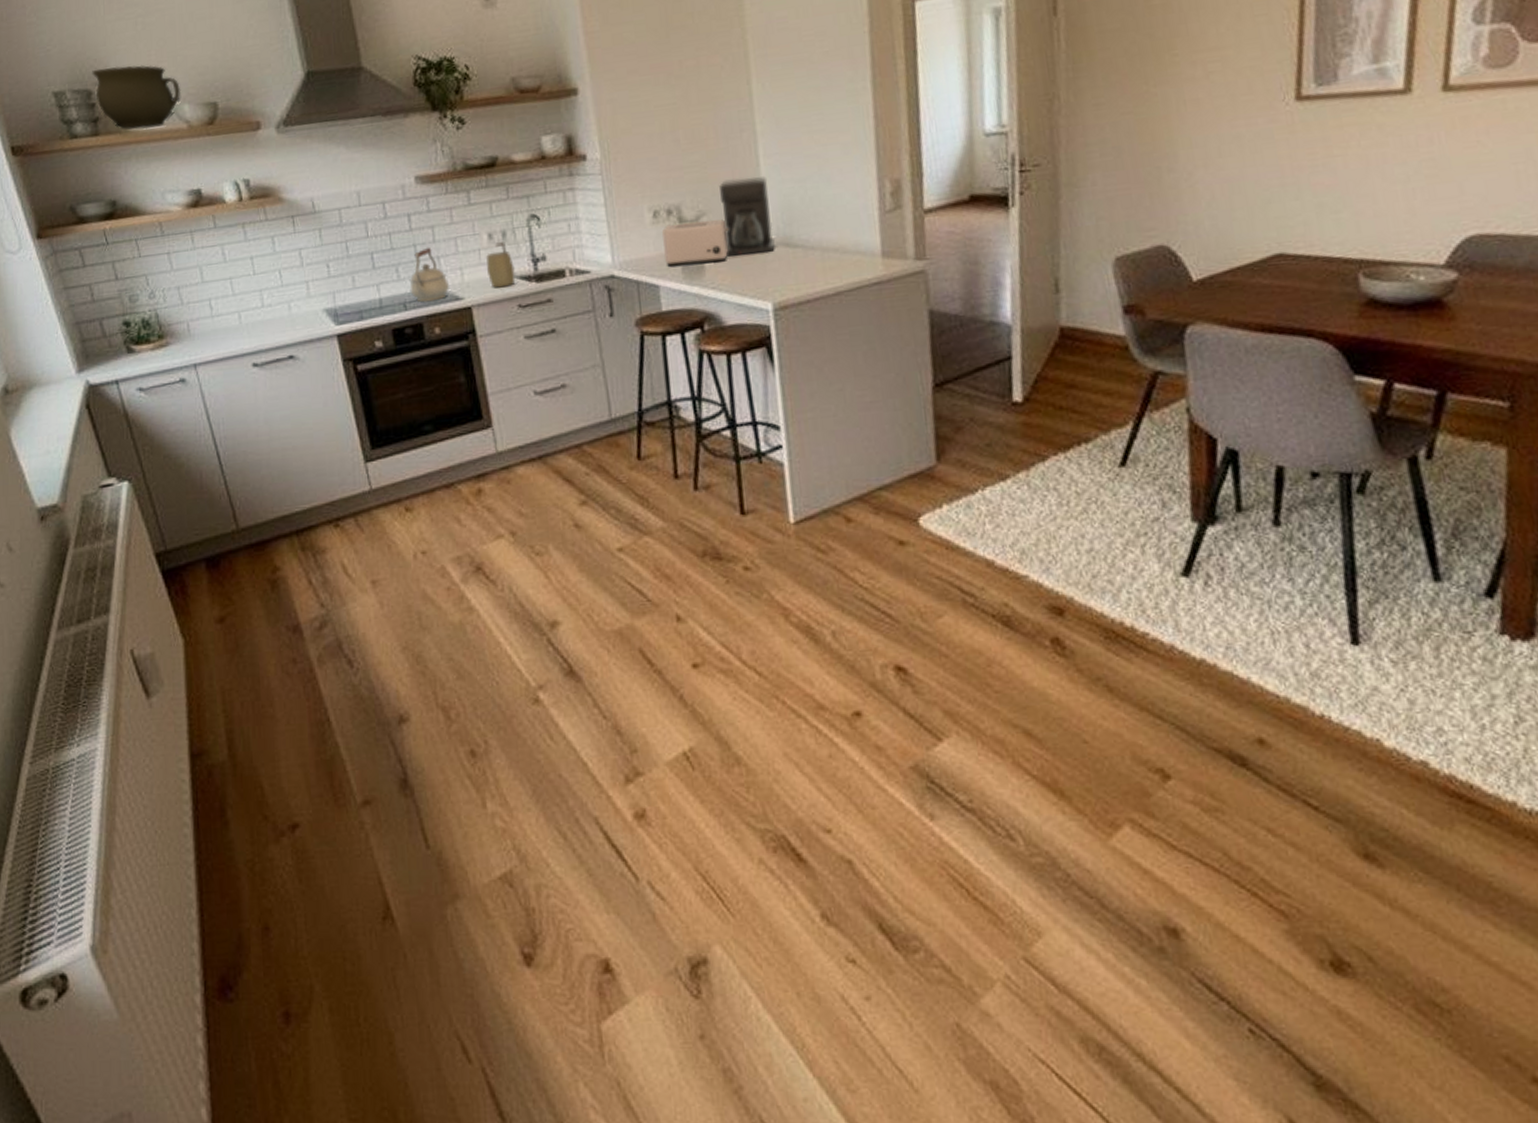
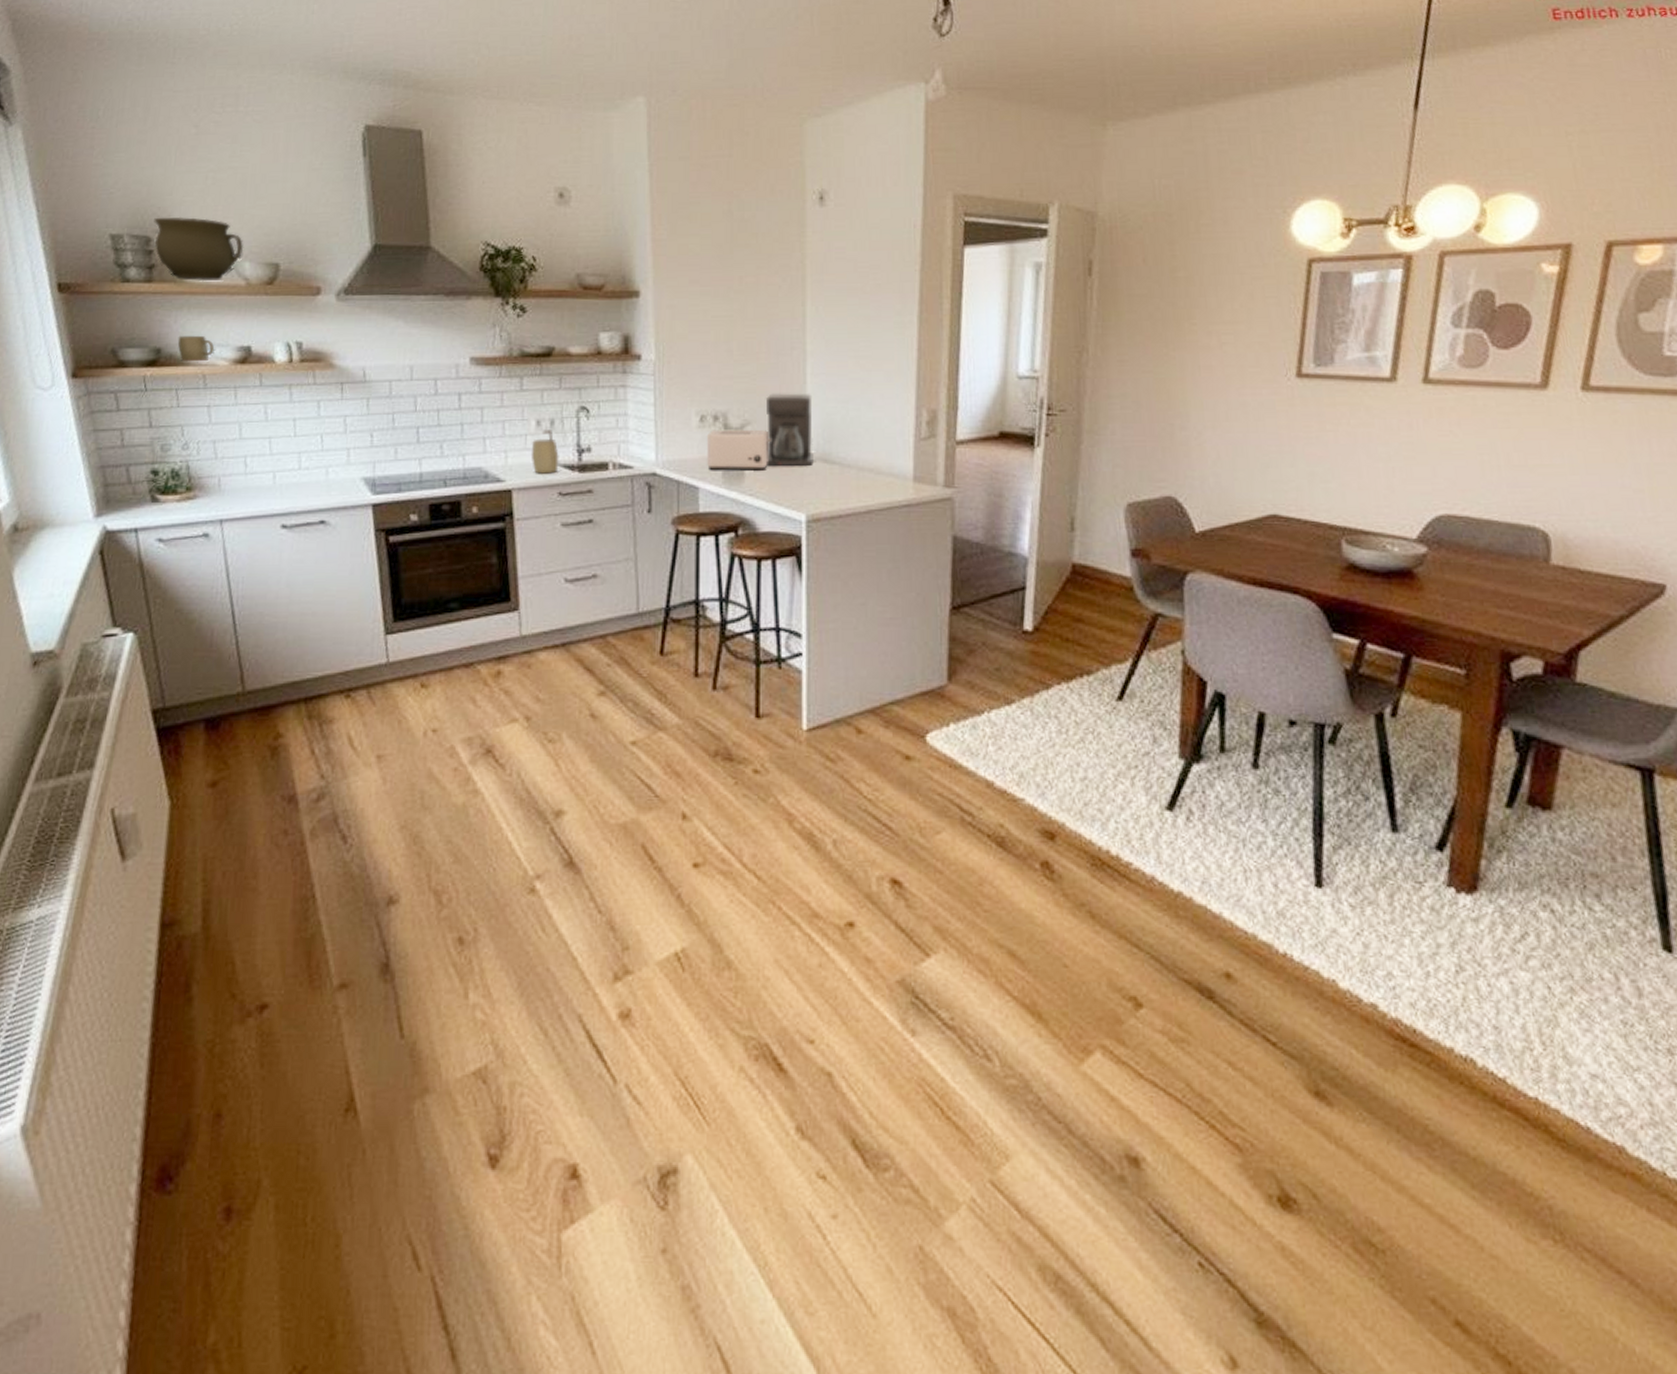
mug: none [130,183,165,212] -> present [177,335,214,362]
kettle: present [409,247,449,303] -> none [452,427,492,481]

